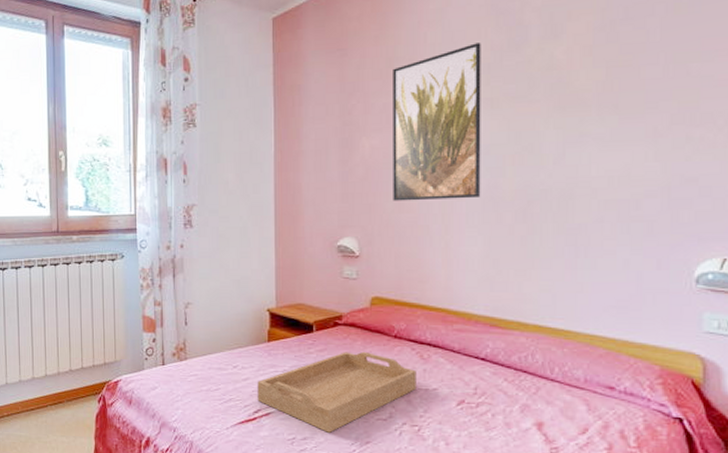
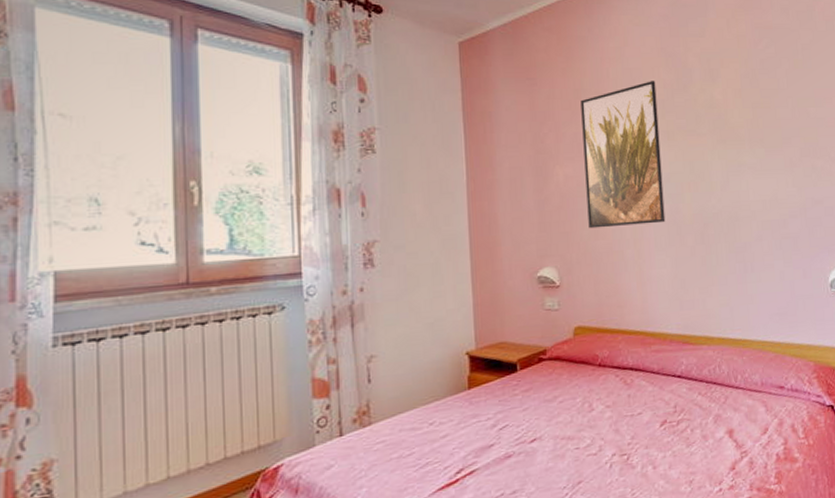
serving tray: present [257,351,416,433] -> none [458,384,623,480]

